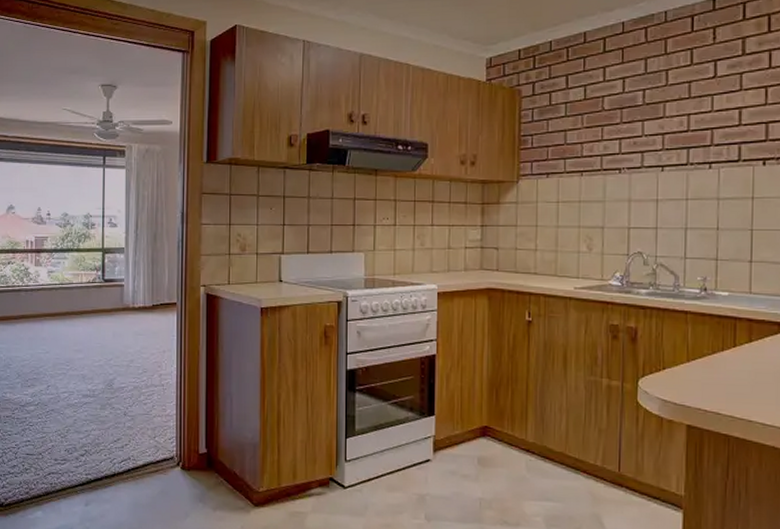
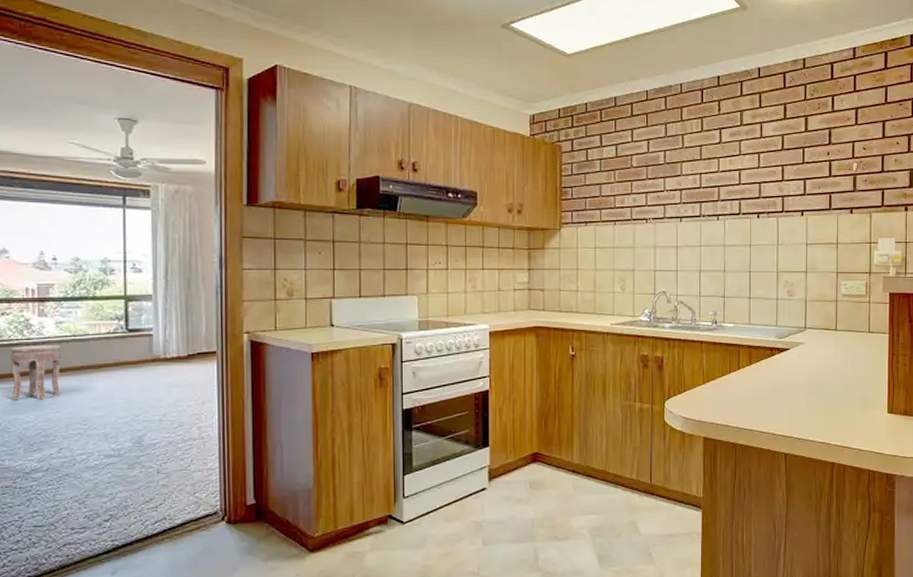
side table: none [14,292,51,340] -> present [11,345,61,399]

